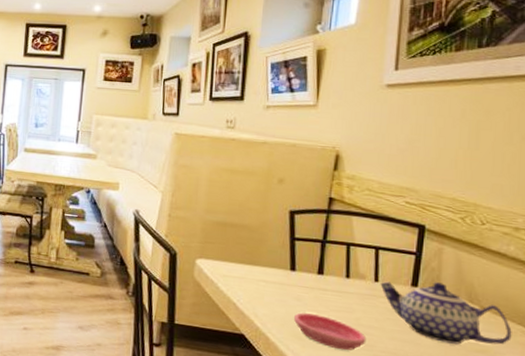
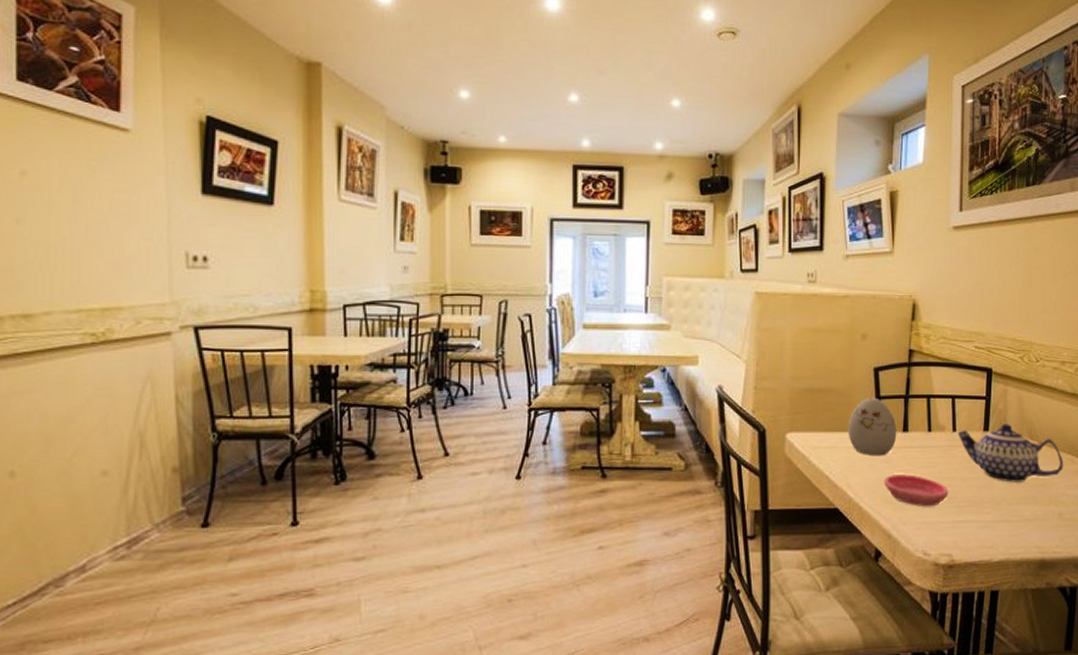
decorative egg: none [258,237,311,294] -> present [848,397,897,456]

